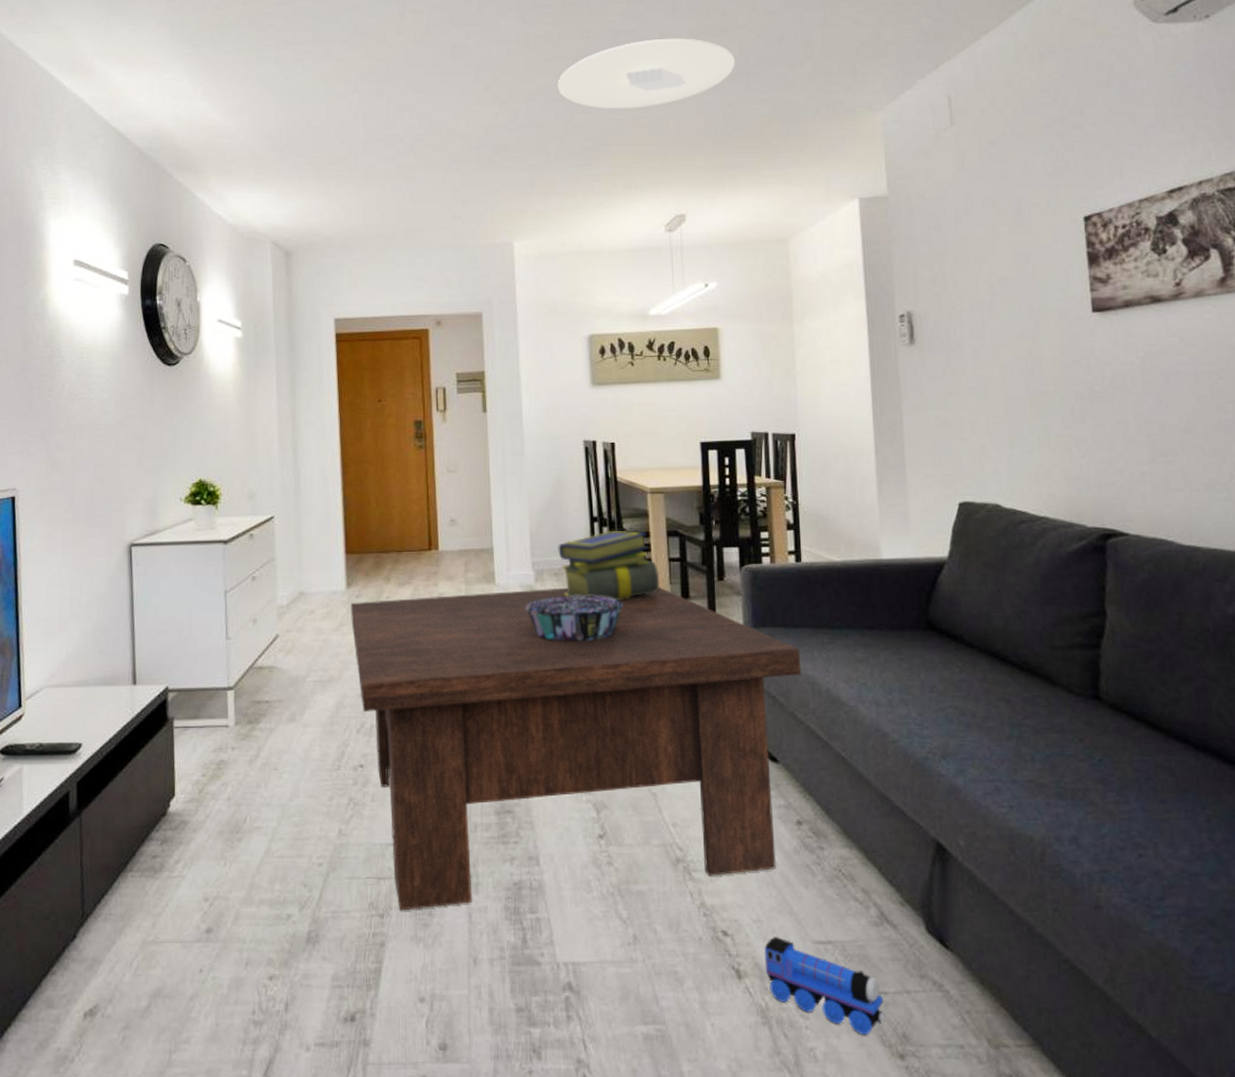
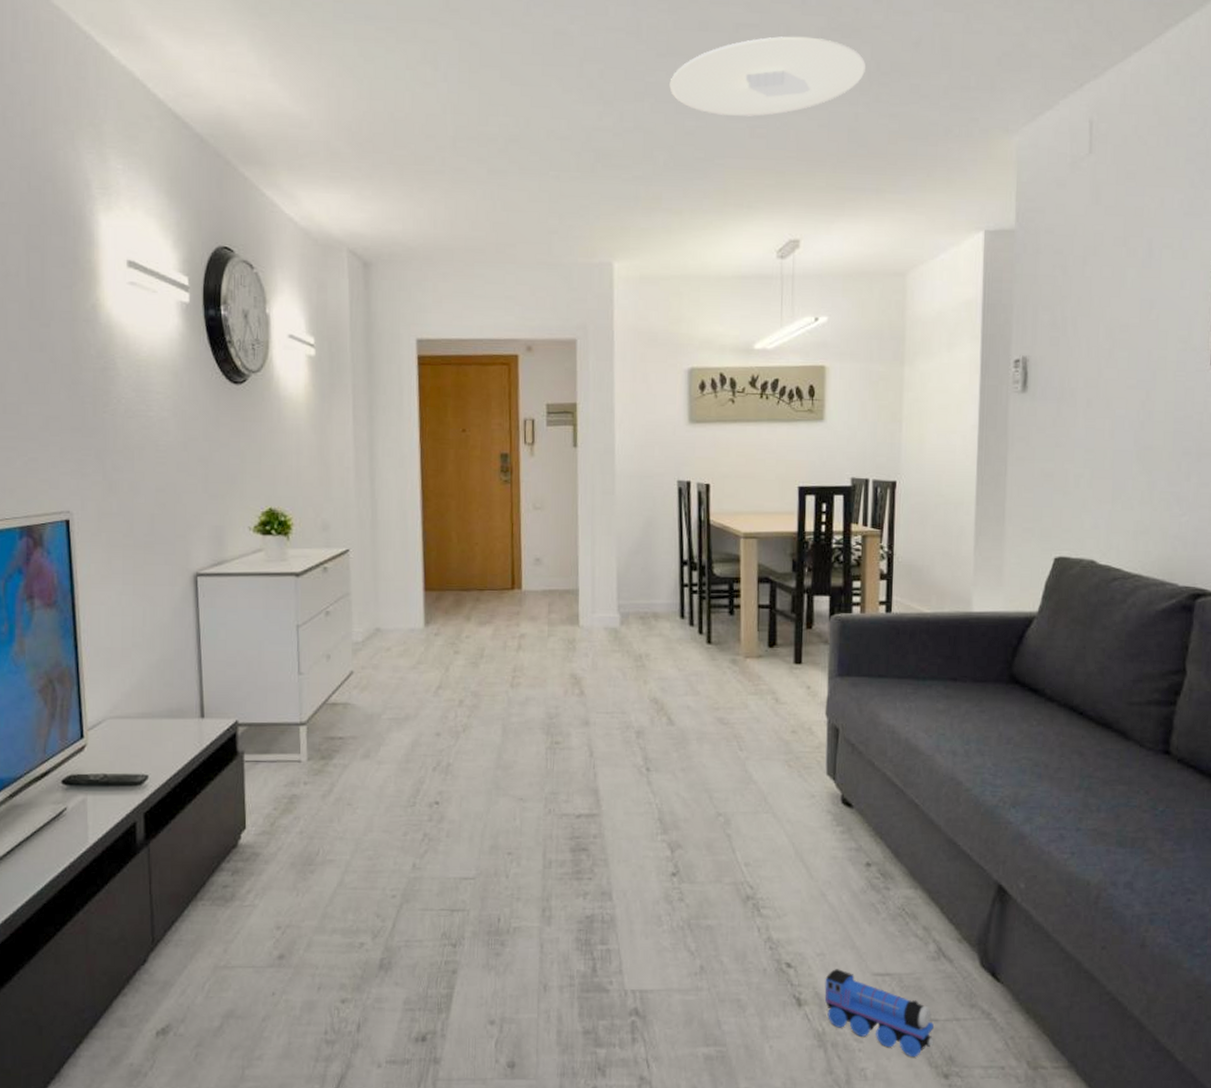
coffee table: present [350,587,802,911] -> none [428,631,883,941]
decorative bowl: present [526,596,623,642] -> none [609,640,709,686]
stack of books: present [558,531,660,601] -> none [645,575,748,646]

